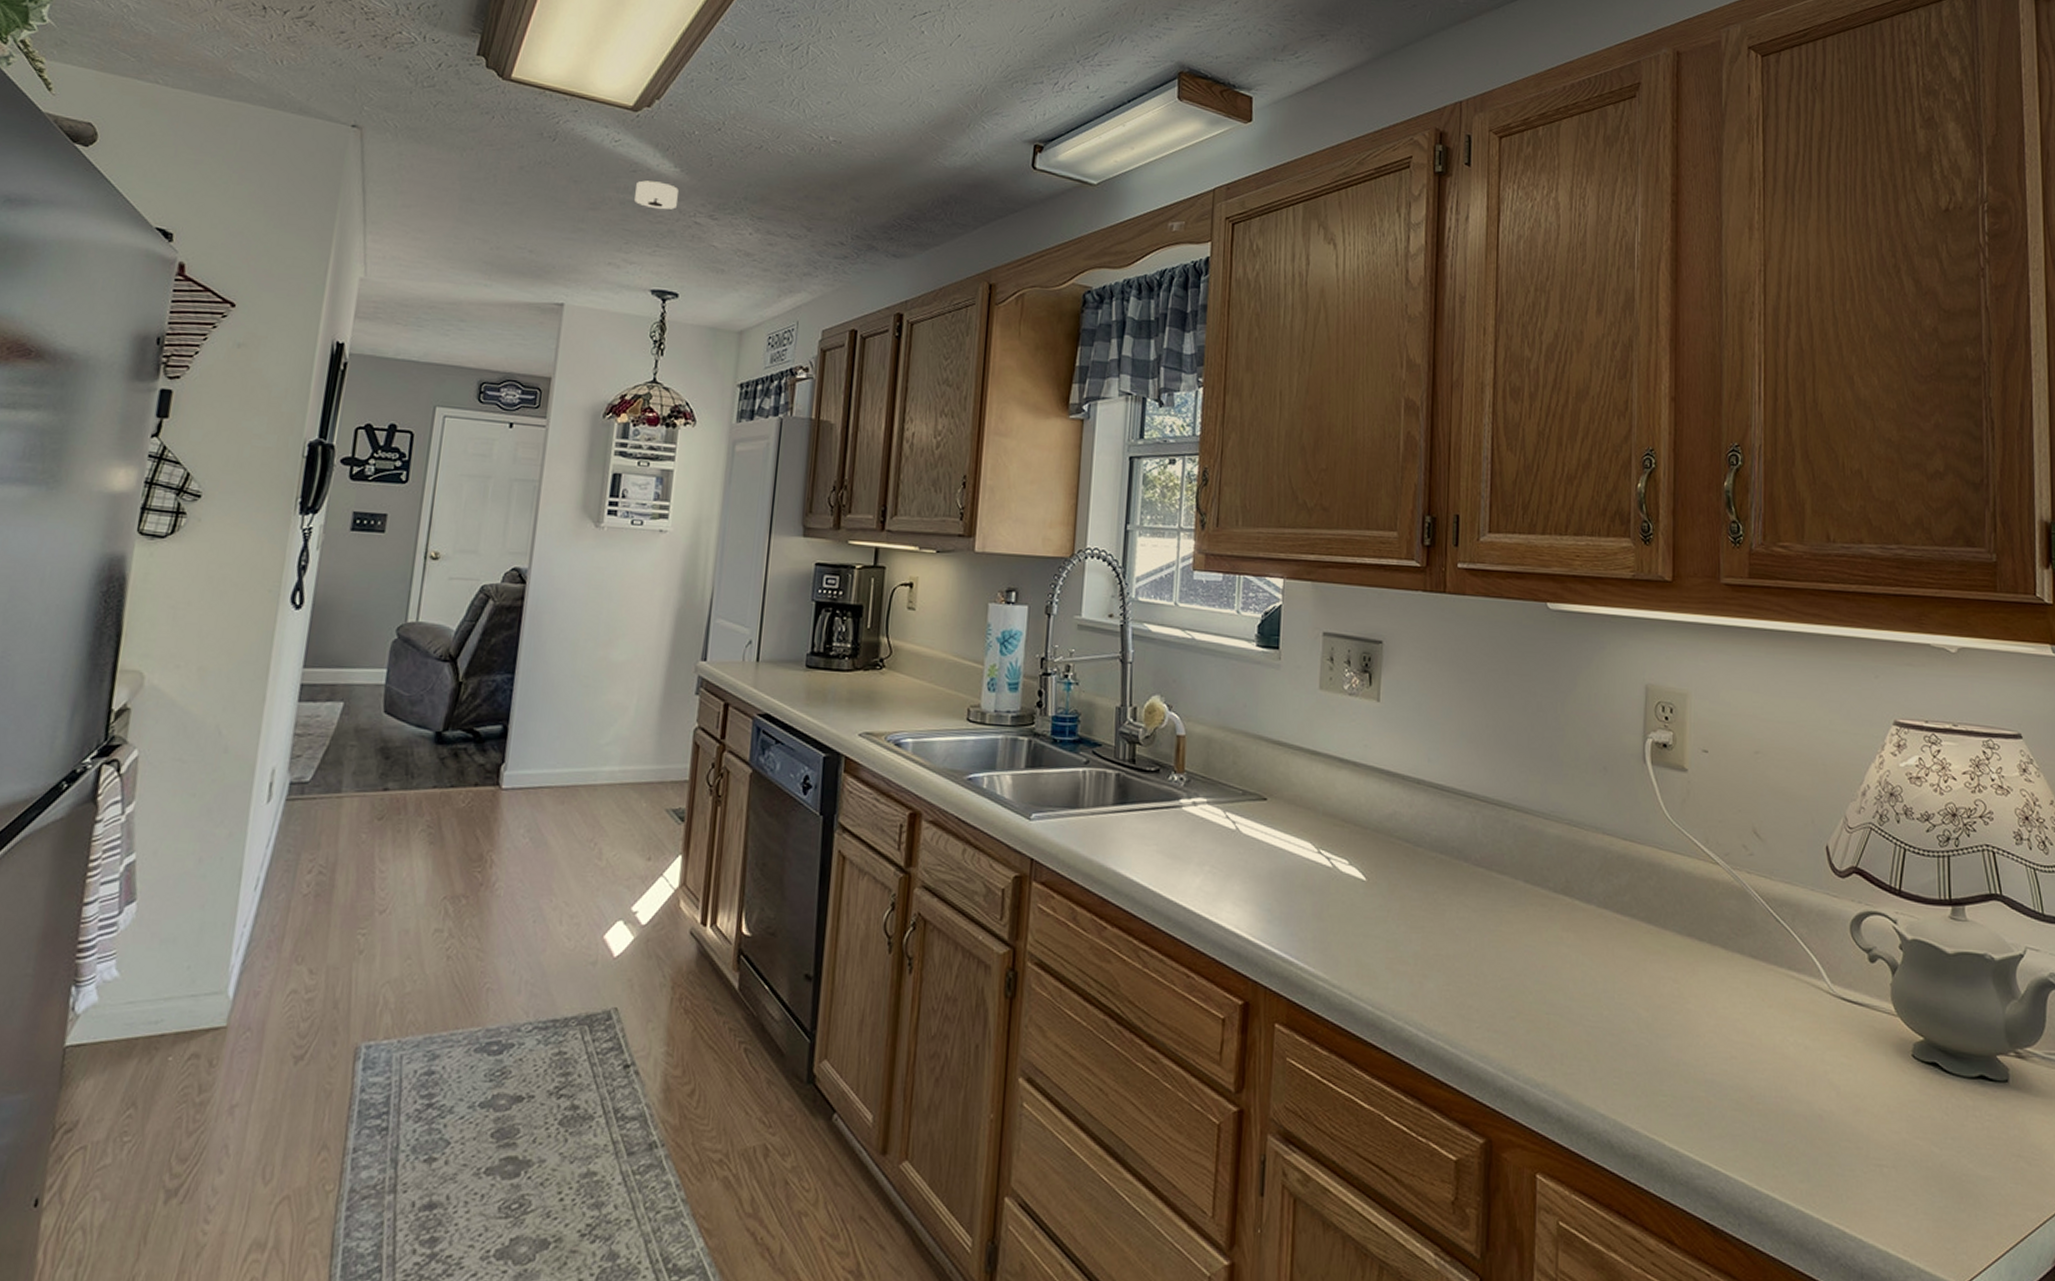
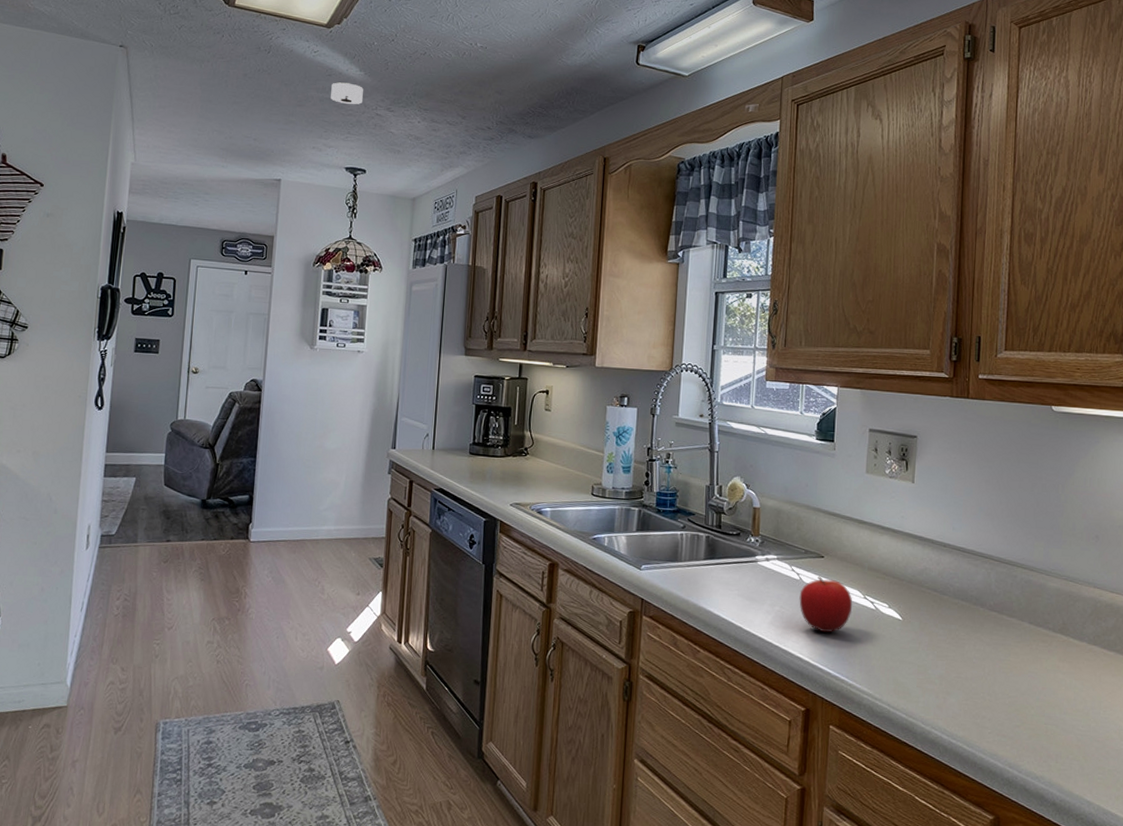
fruit: none [1235,824,1304,900] -> present [799,576,853,633]

